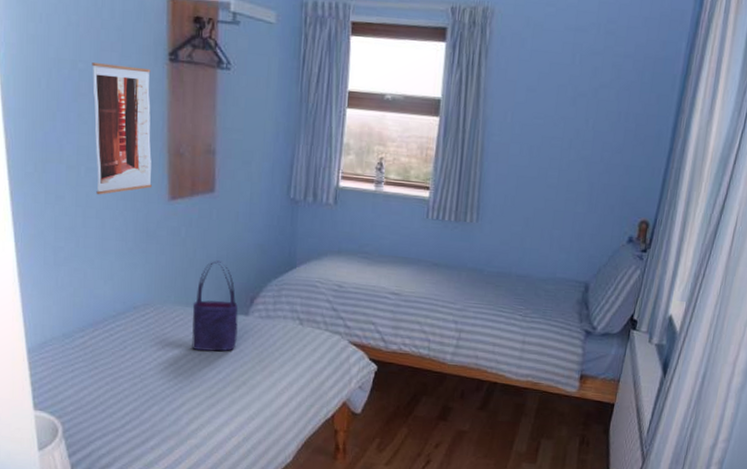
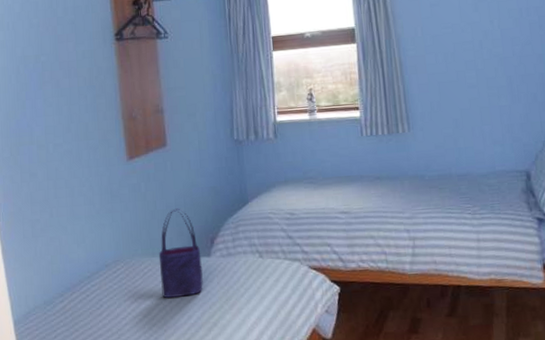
wall art: present [92,63,152,195] -> none [52,50,111,167]

